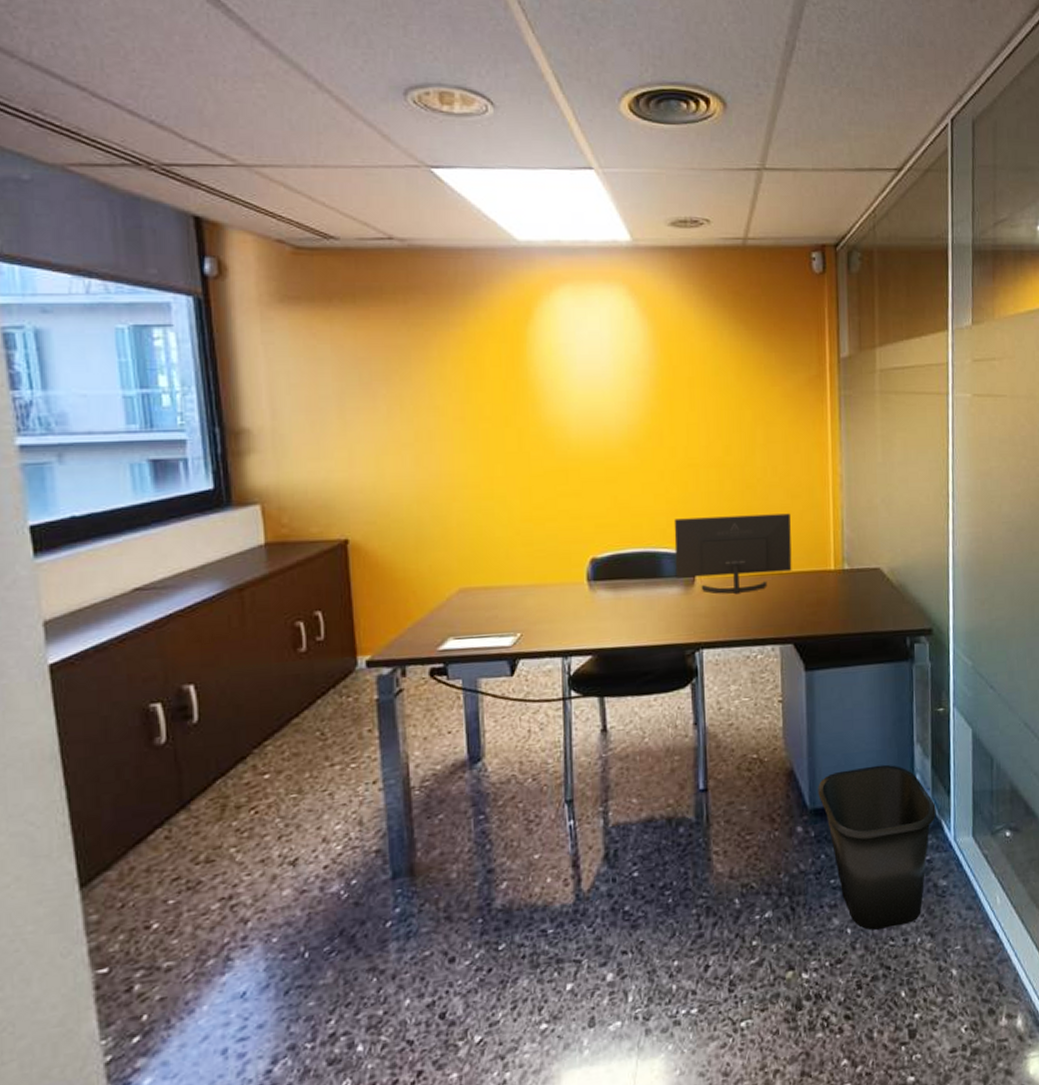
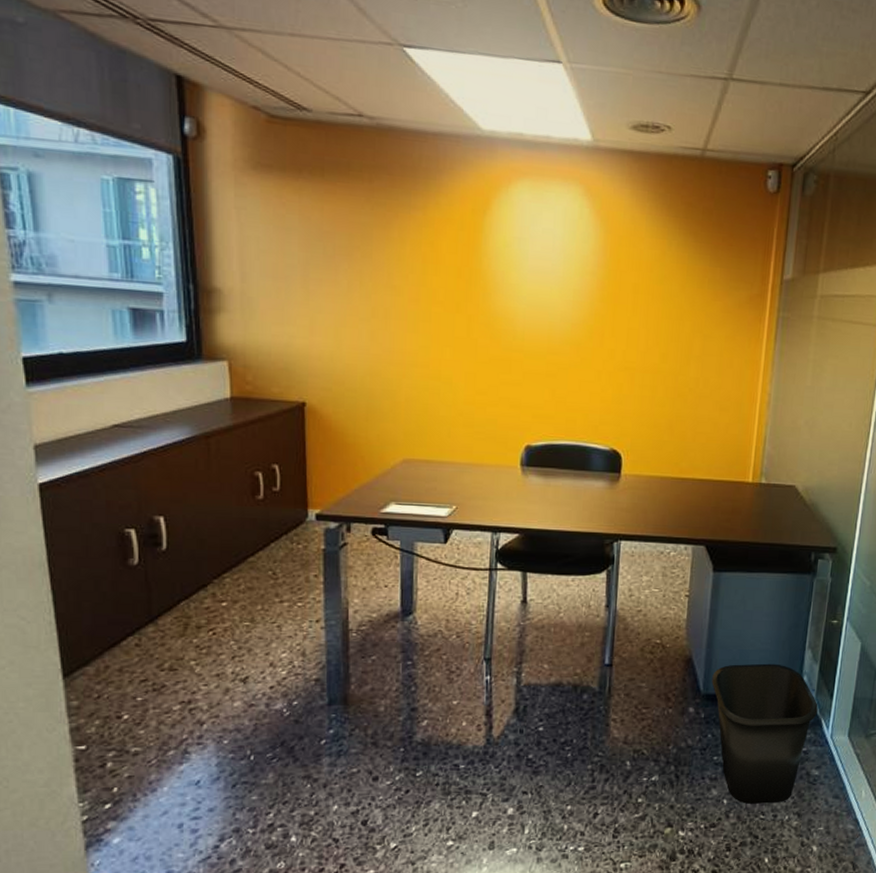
computer monitor: present [674,513,792,595] -> none [602,418,716,495]

